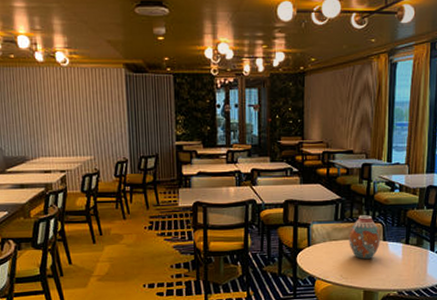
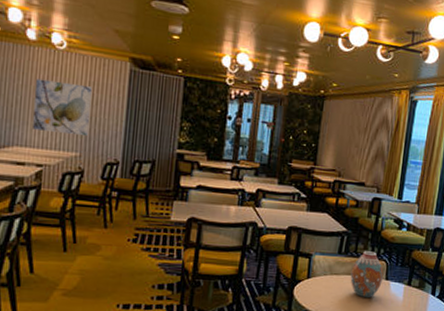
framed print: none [48,95,99,141] -> present [31,78,93,137]

